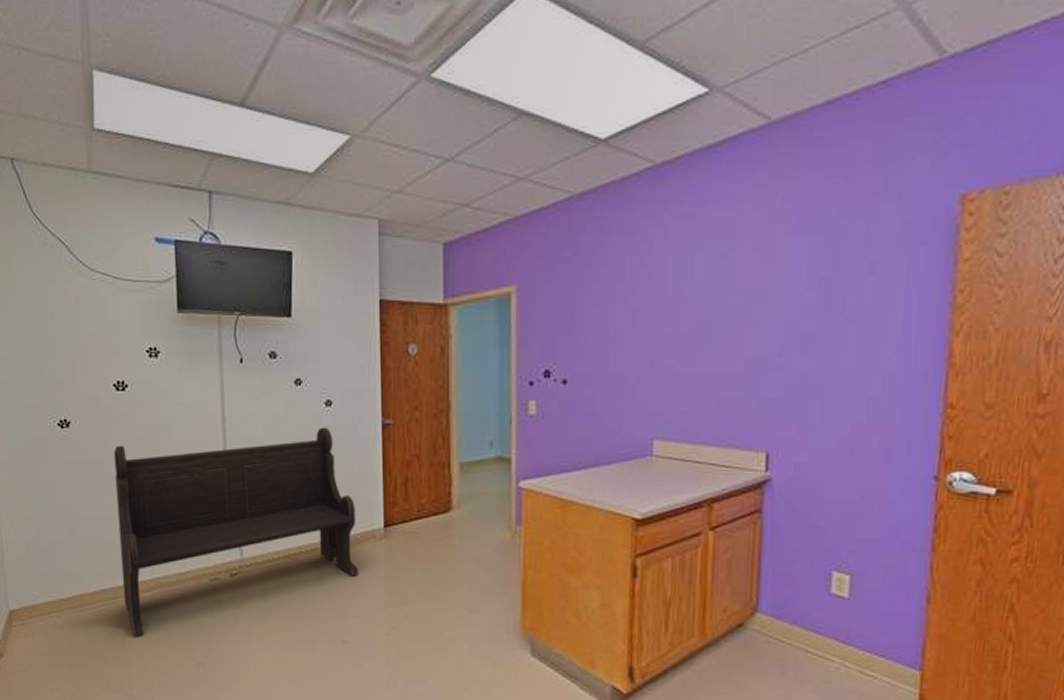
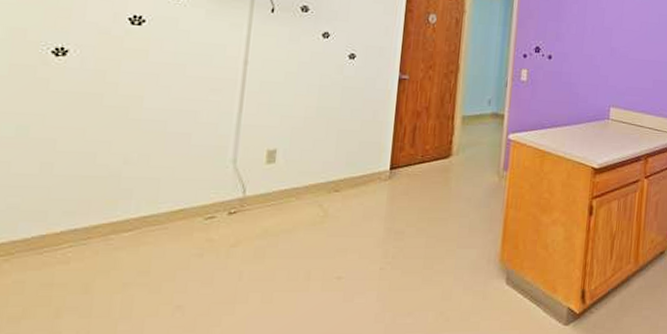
bench: present [113,427,359,638] -> none [97,77,365,283]

